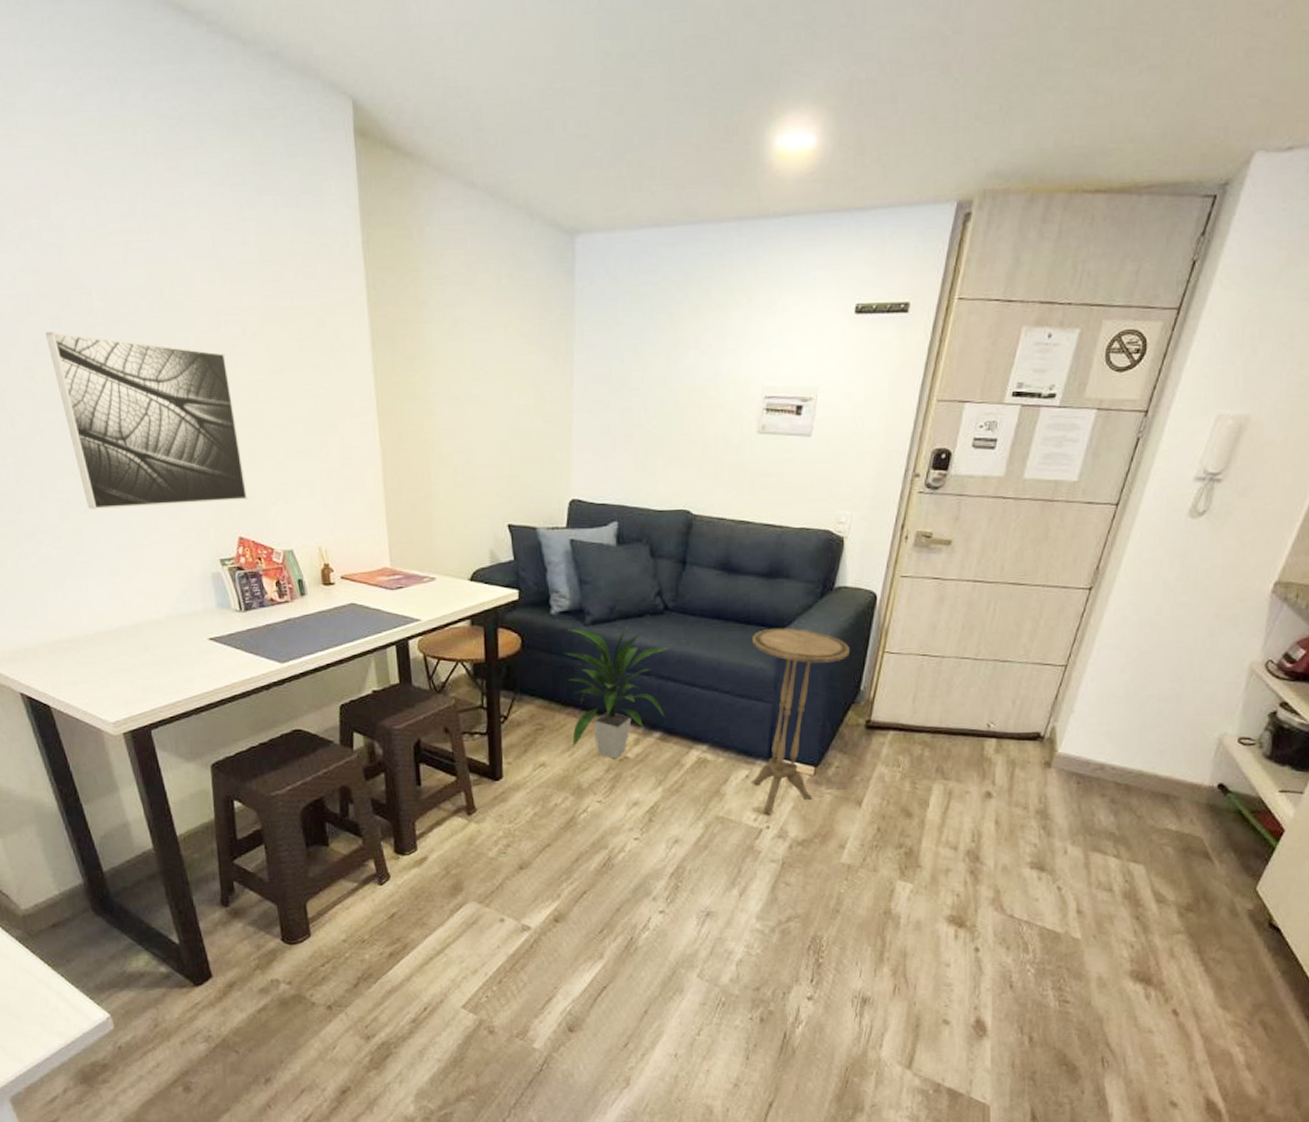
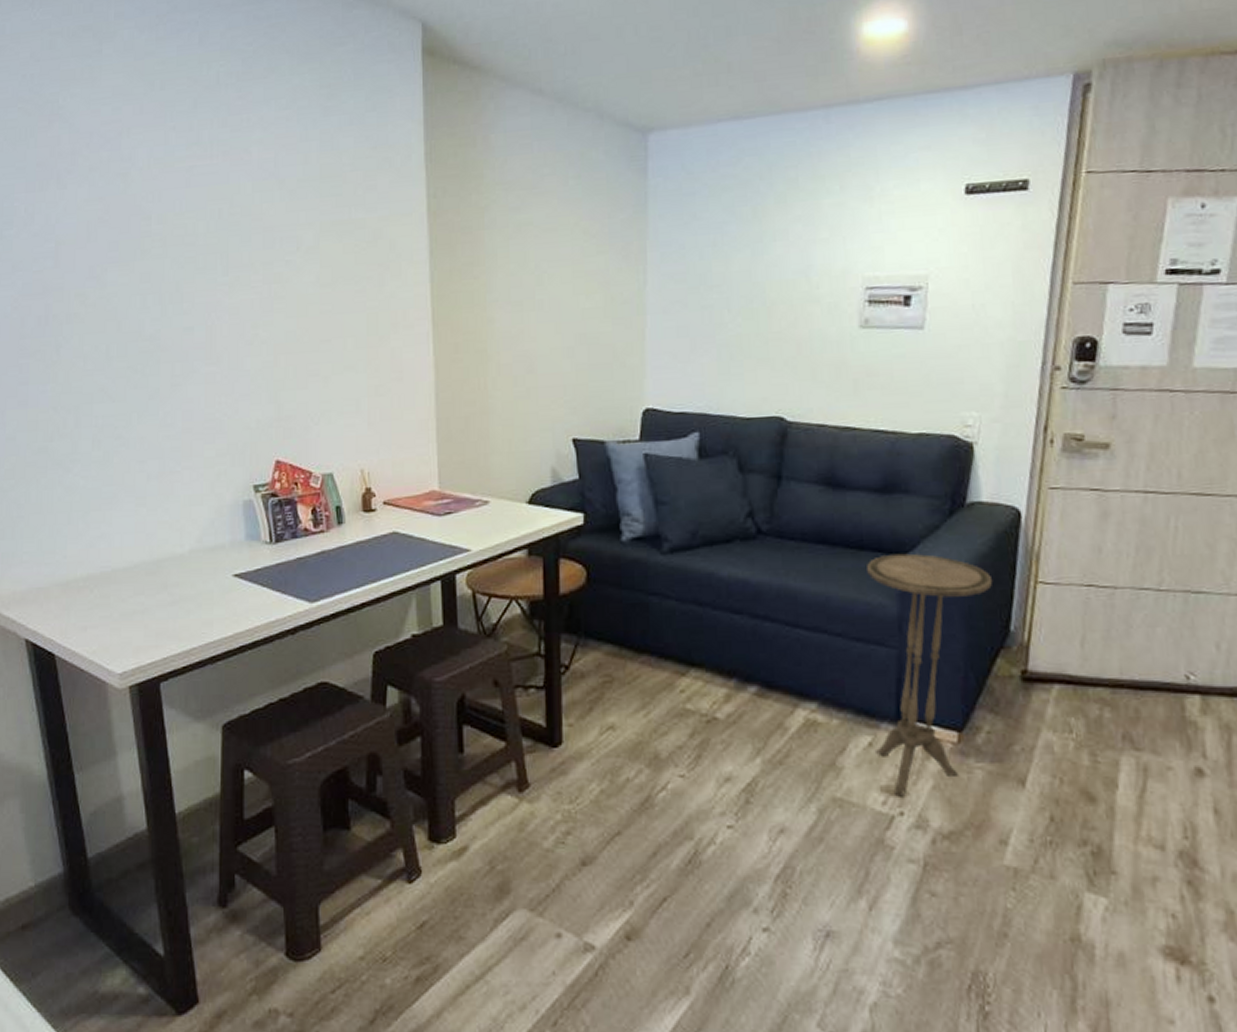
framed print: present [46,332,248,509] -> none [102,256,289,435]
indoor plant: present [565,625,669,758] -> none [638,553,764,719]

